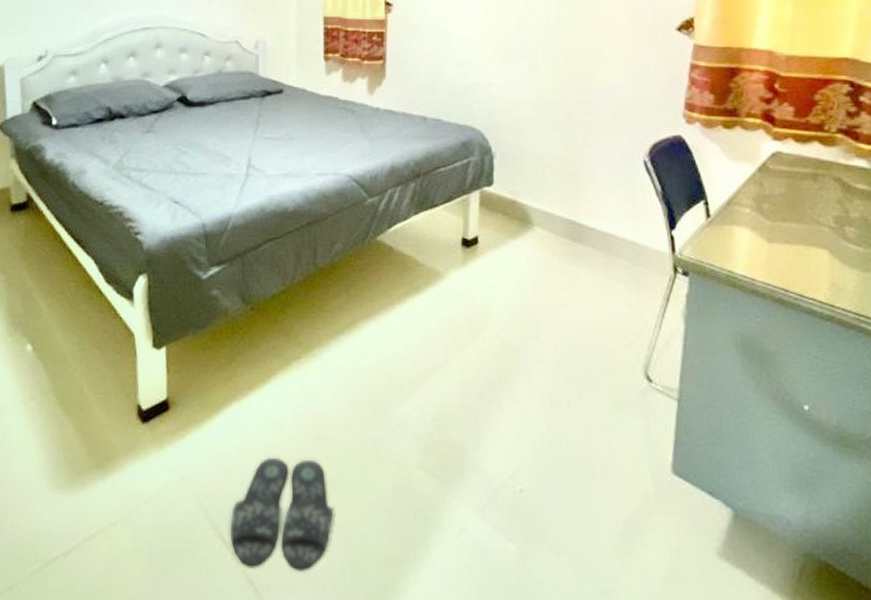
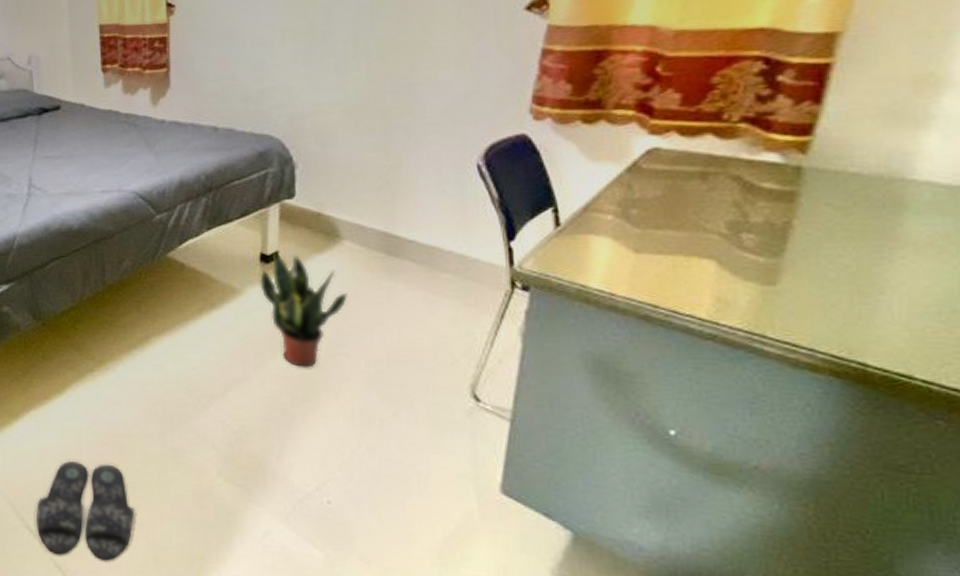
potted plant: none [461,236,538,351] -> present [260,251,348,368]

